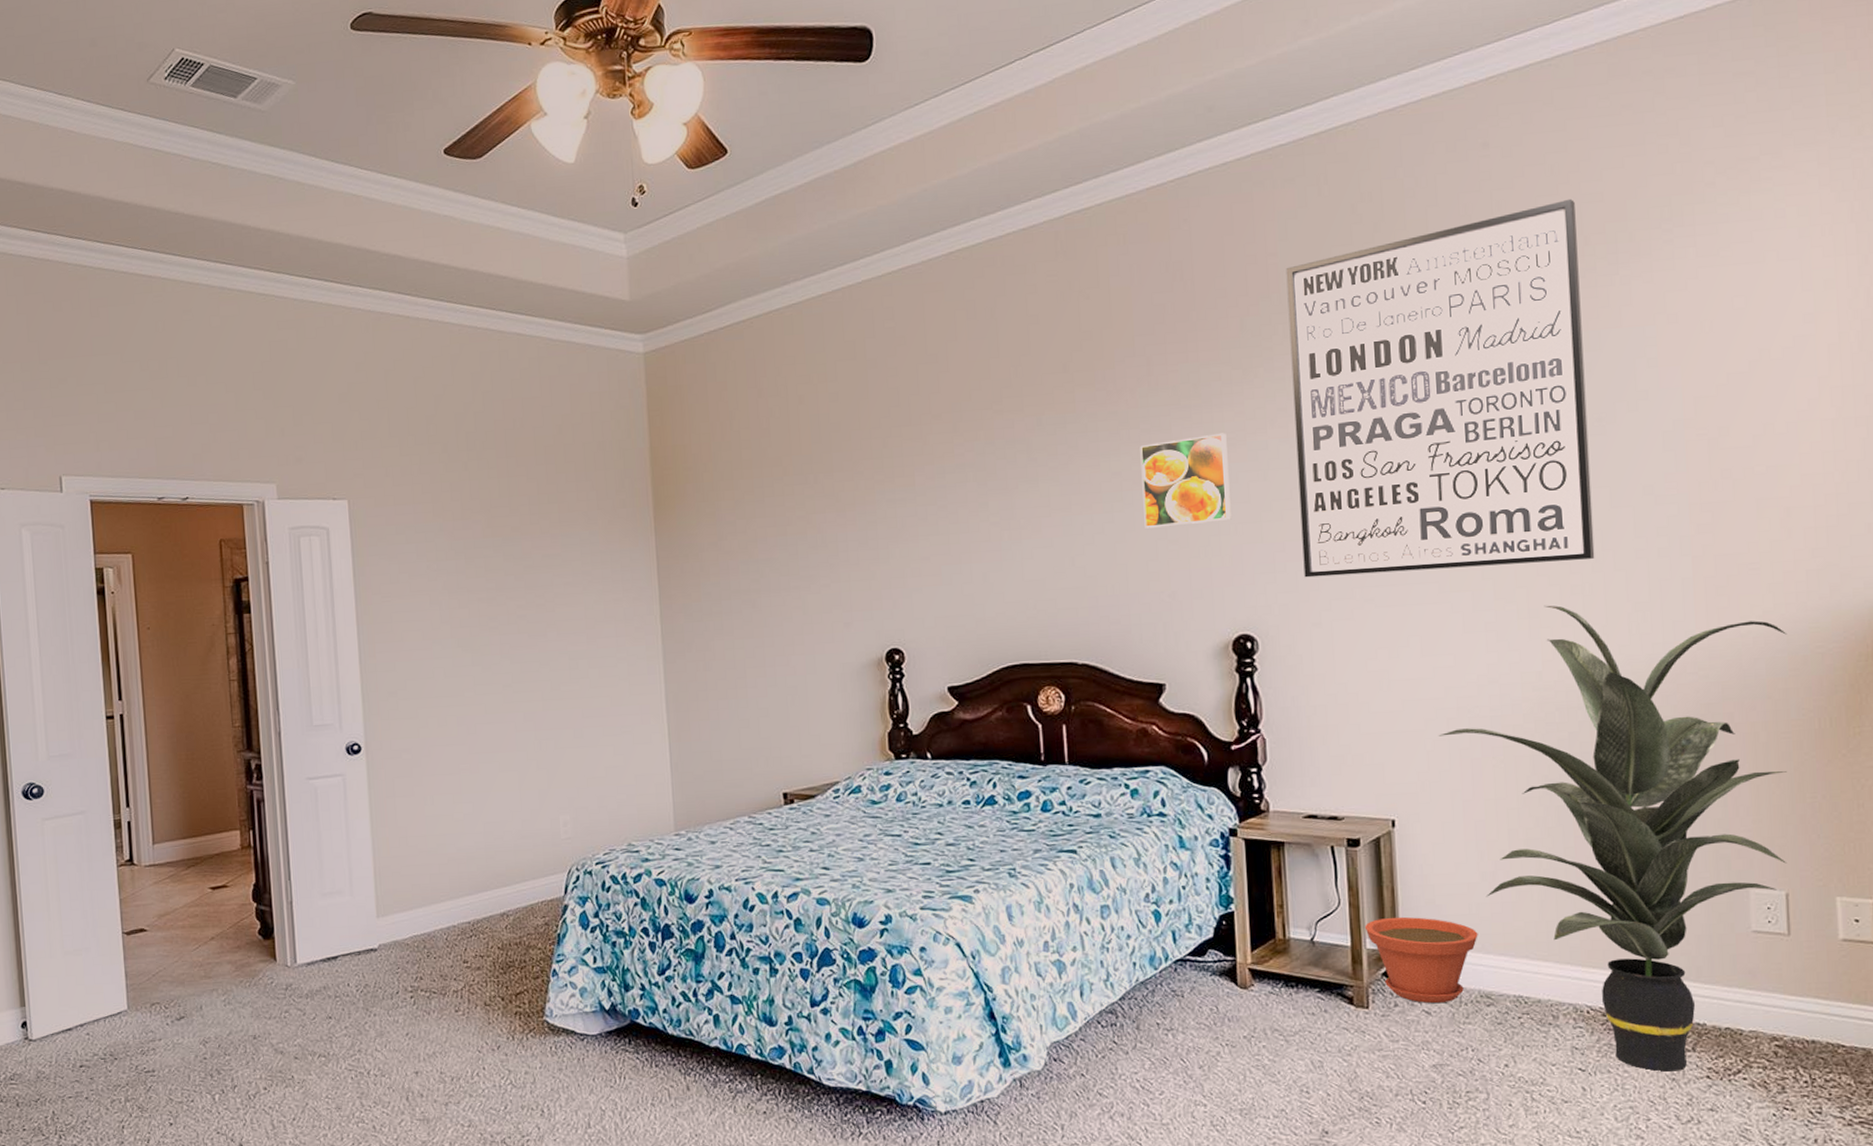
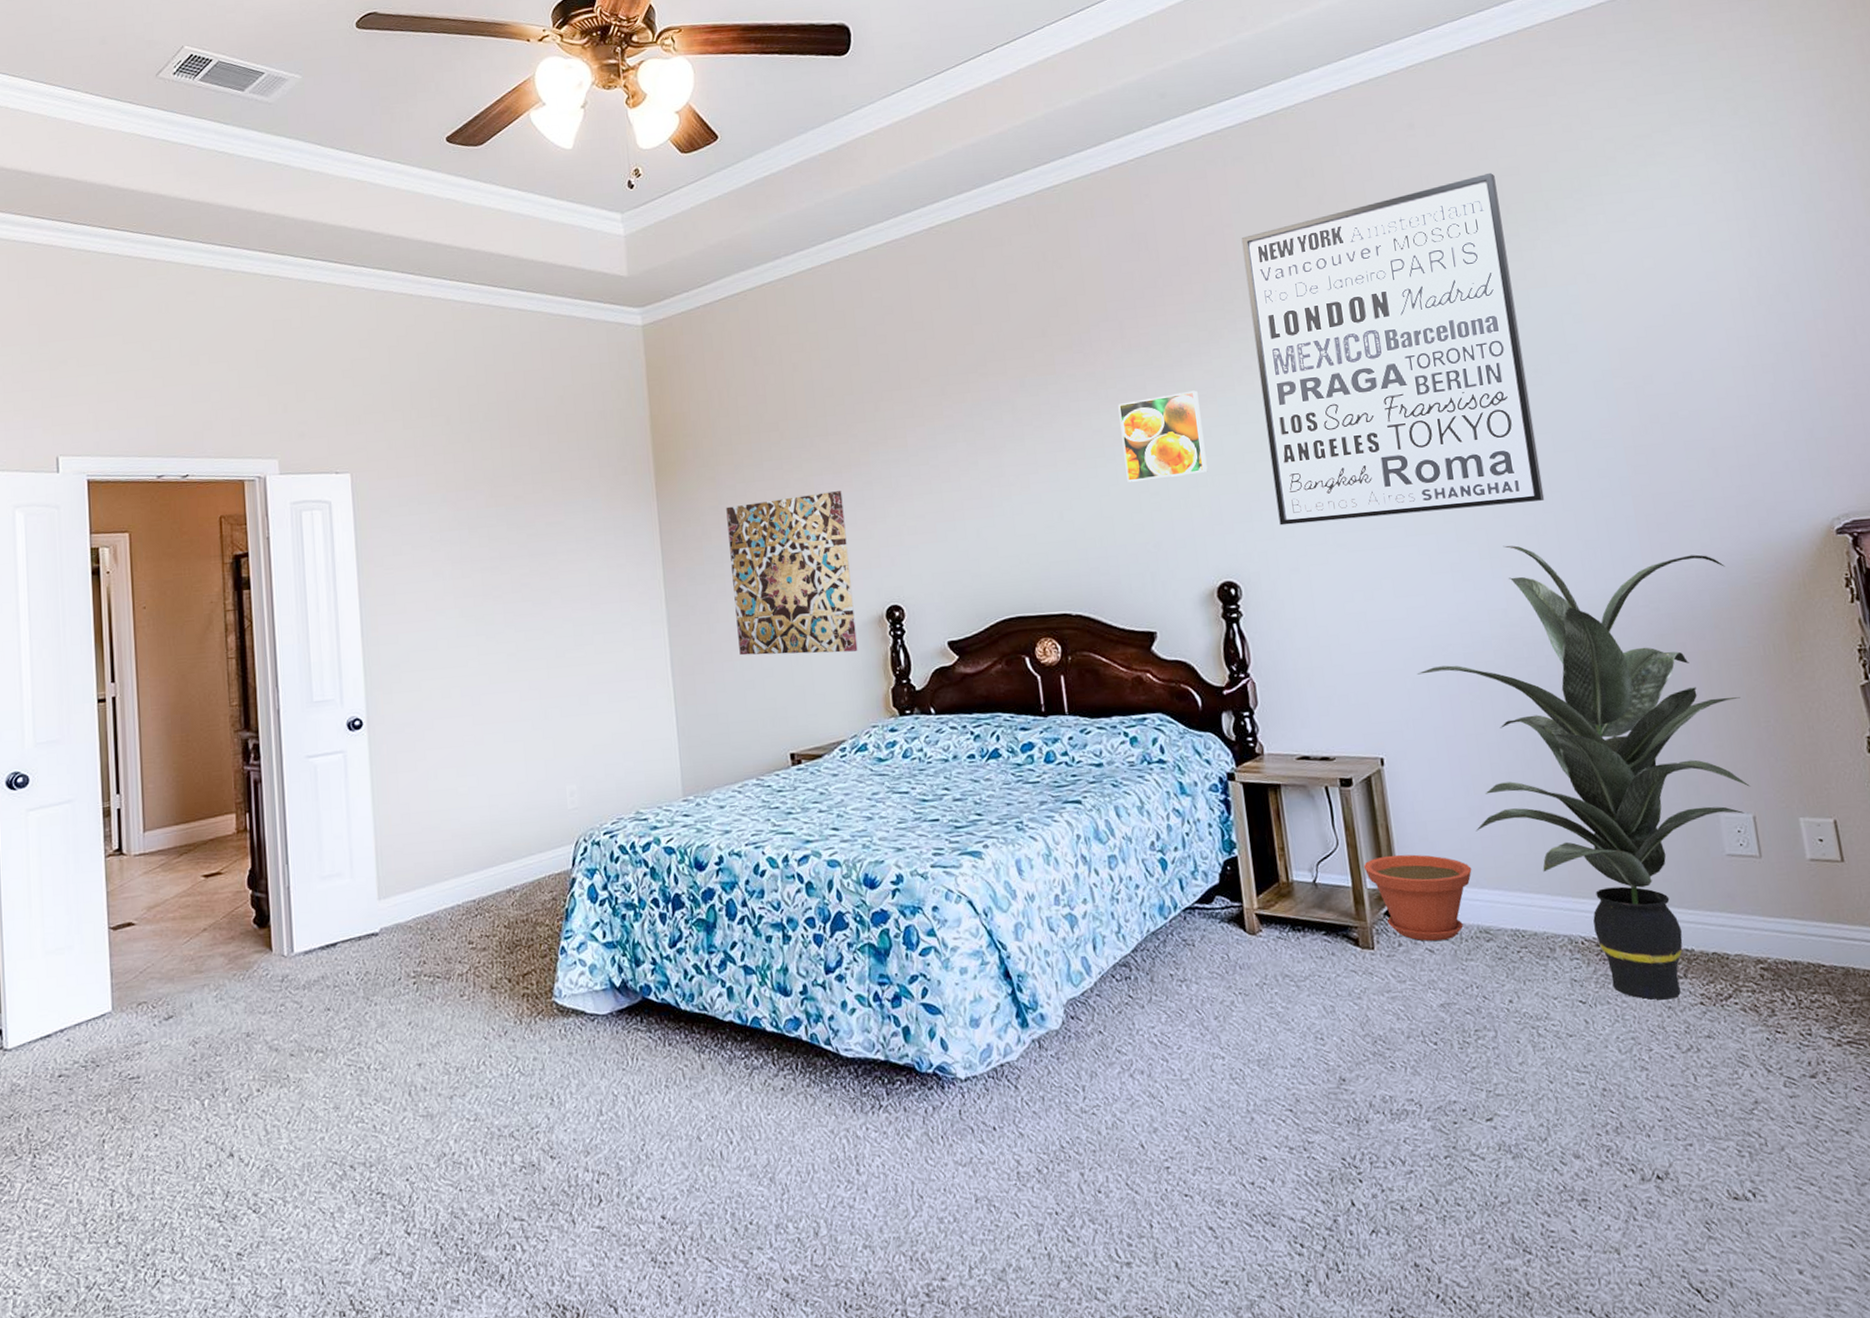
wall art: none [725,530,855,695] -> present [726,491,858,656]

